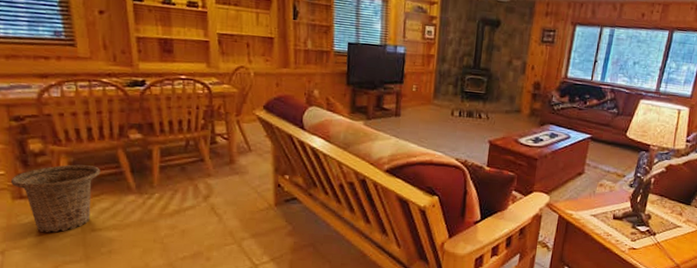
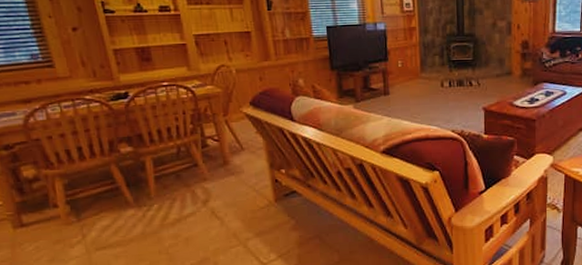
basket: present [10,164,101,233] -> none [9,185,97,257]

